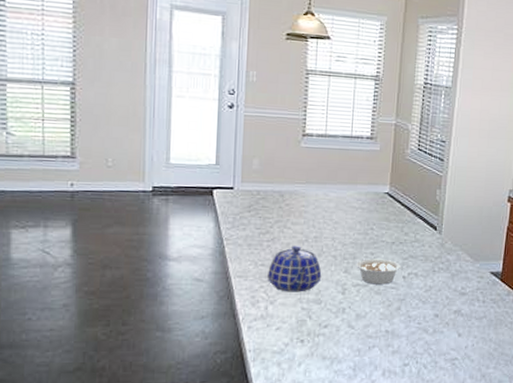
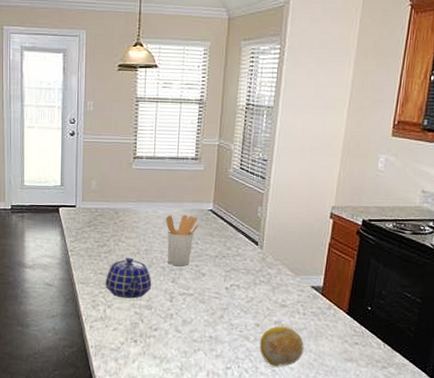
utensil holder: none [337,197,375,255] -> present [165,214,200,266]
legume: present [356,259,408,285] -> none [182,270,230,294]
fruit: none [438,315,484,360] -> present [259,326,304,367]

